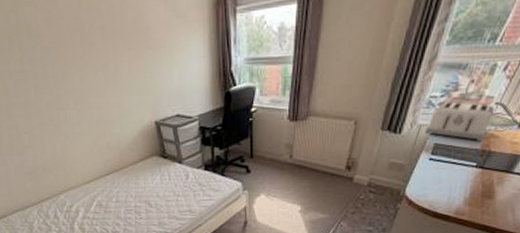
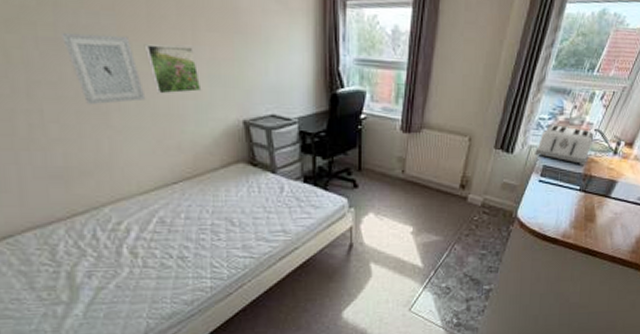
wall art: none [25,62,84,119] -> present [60,32,146,105]
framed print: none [80,65,123,105] -> present [144,44,202,94]

